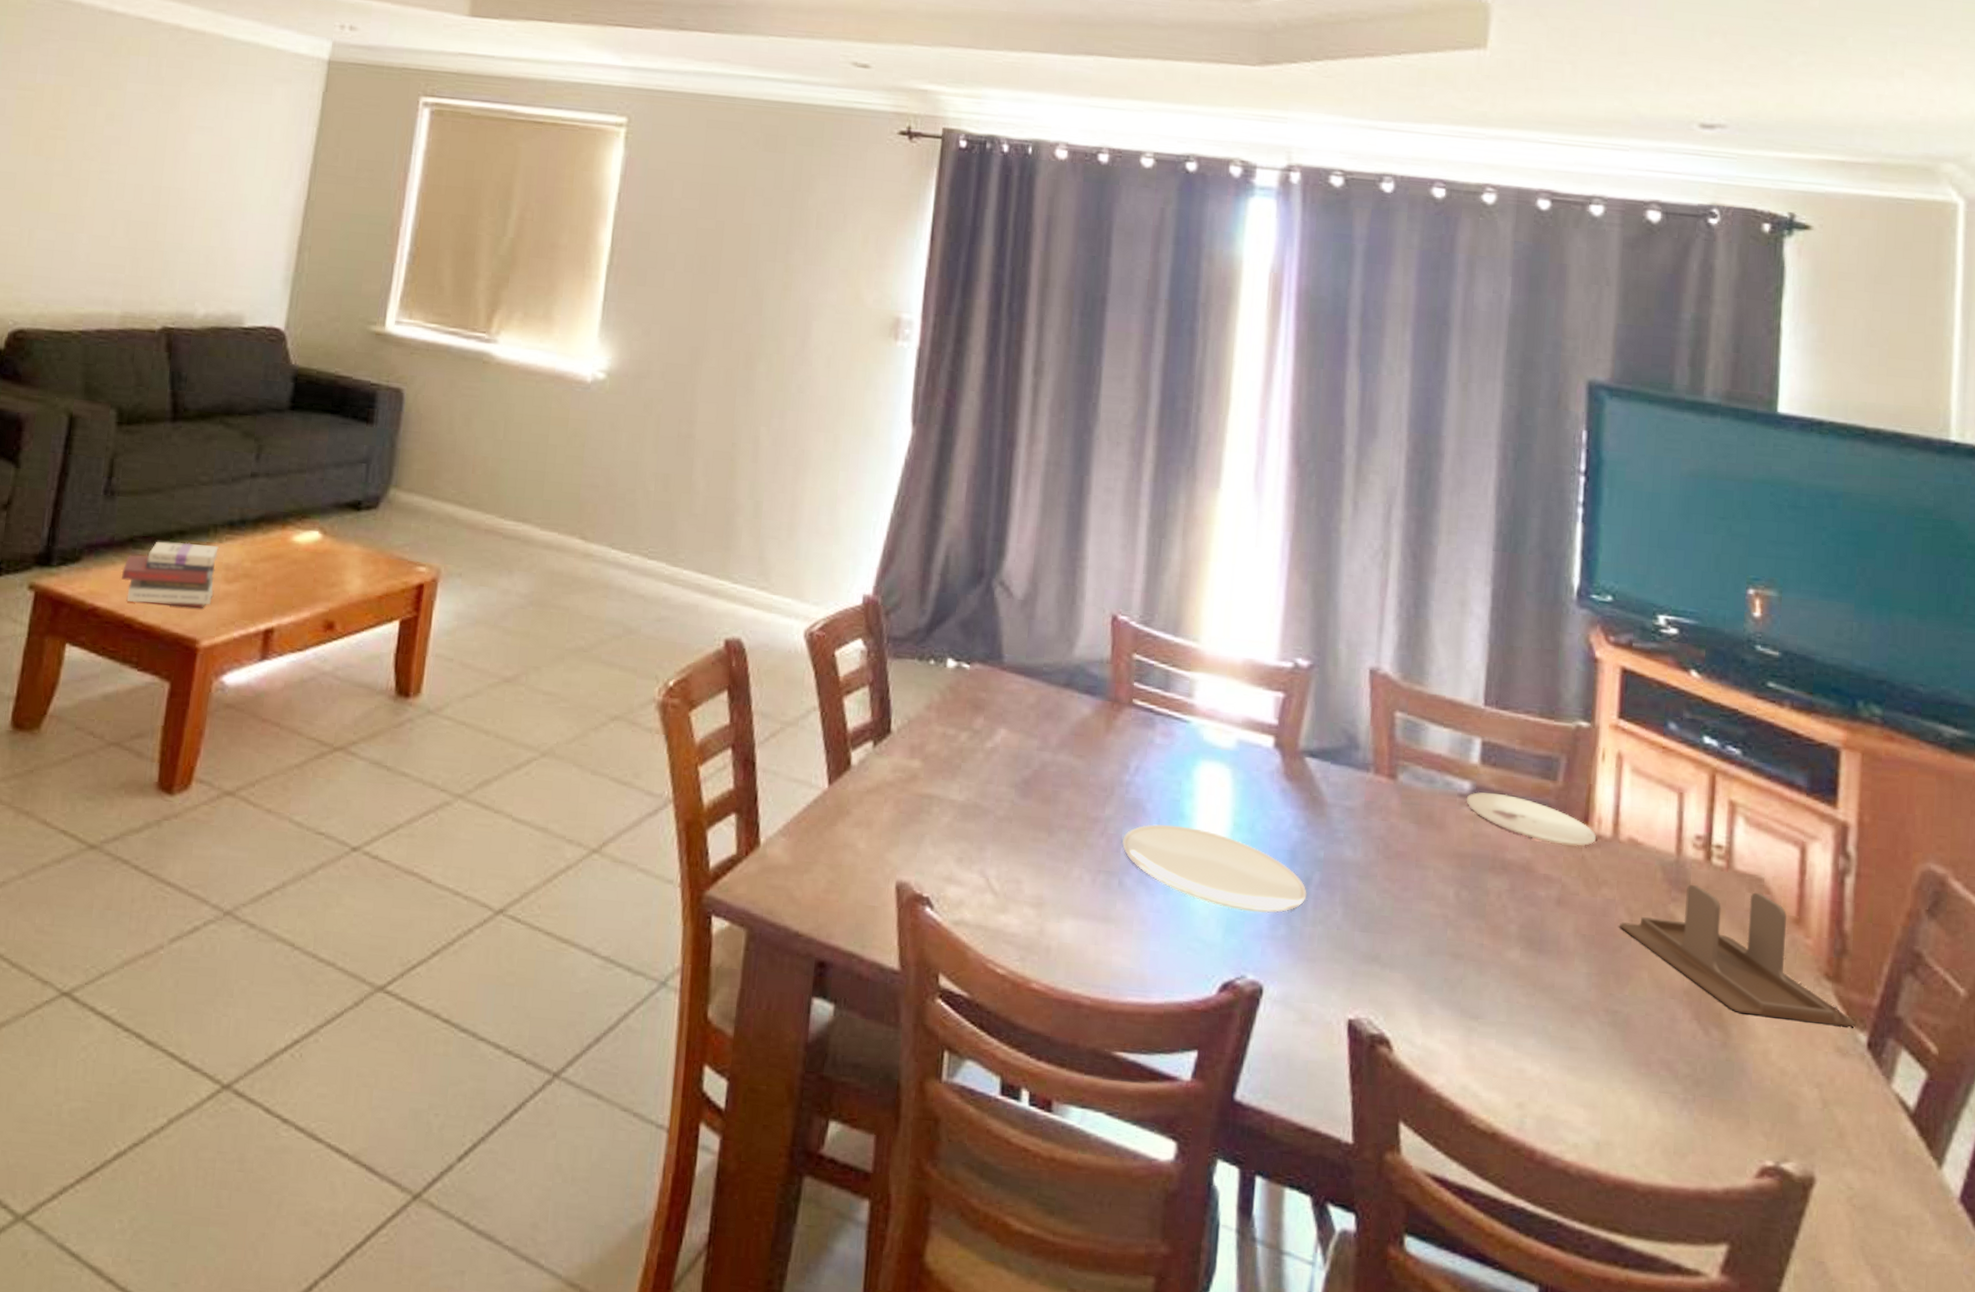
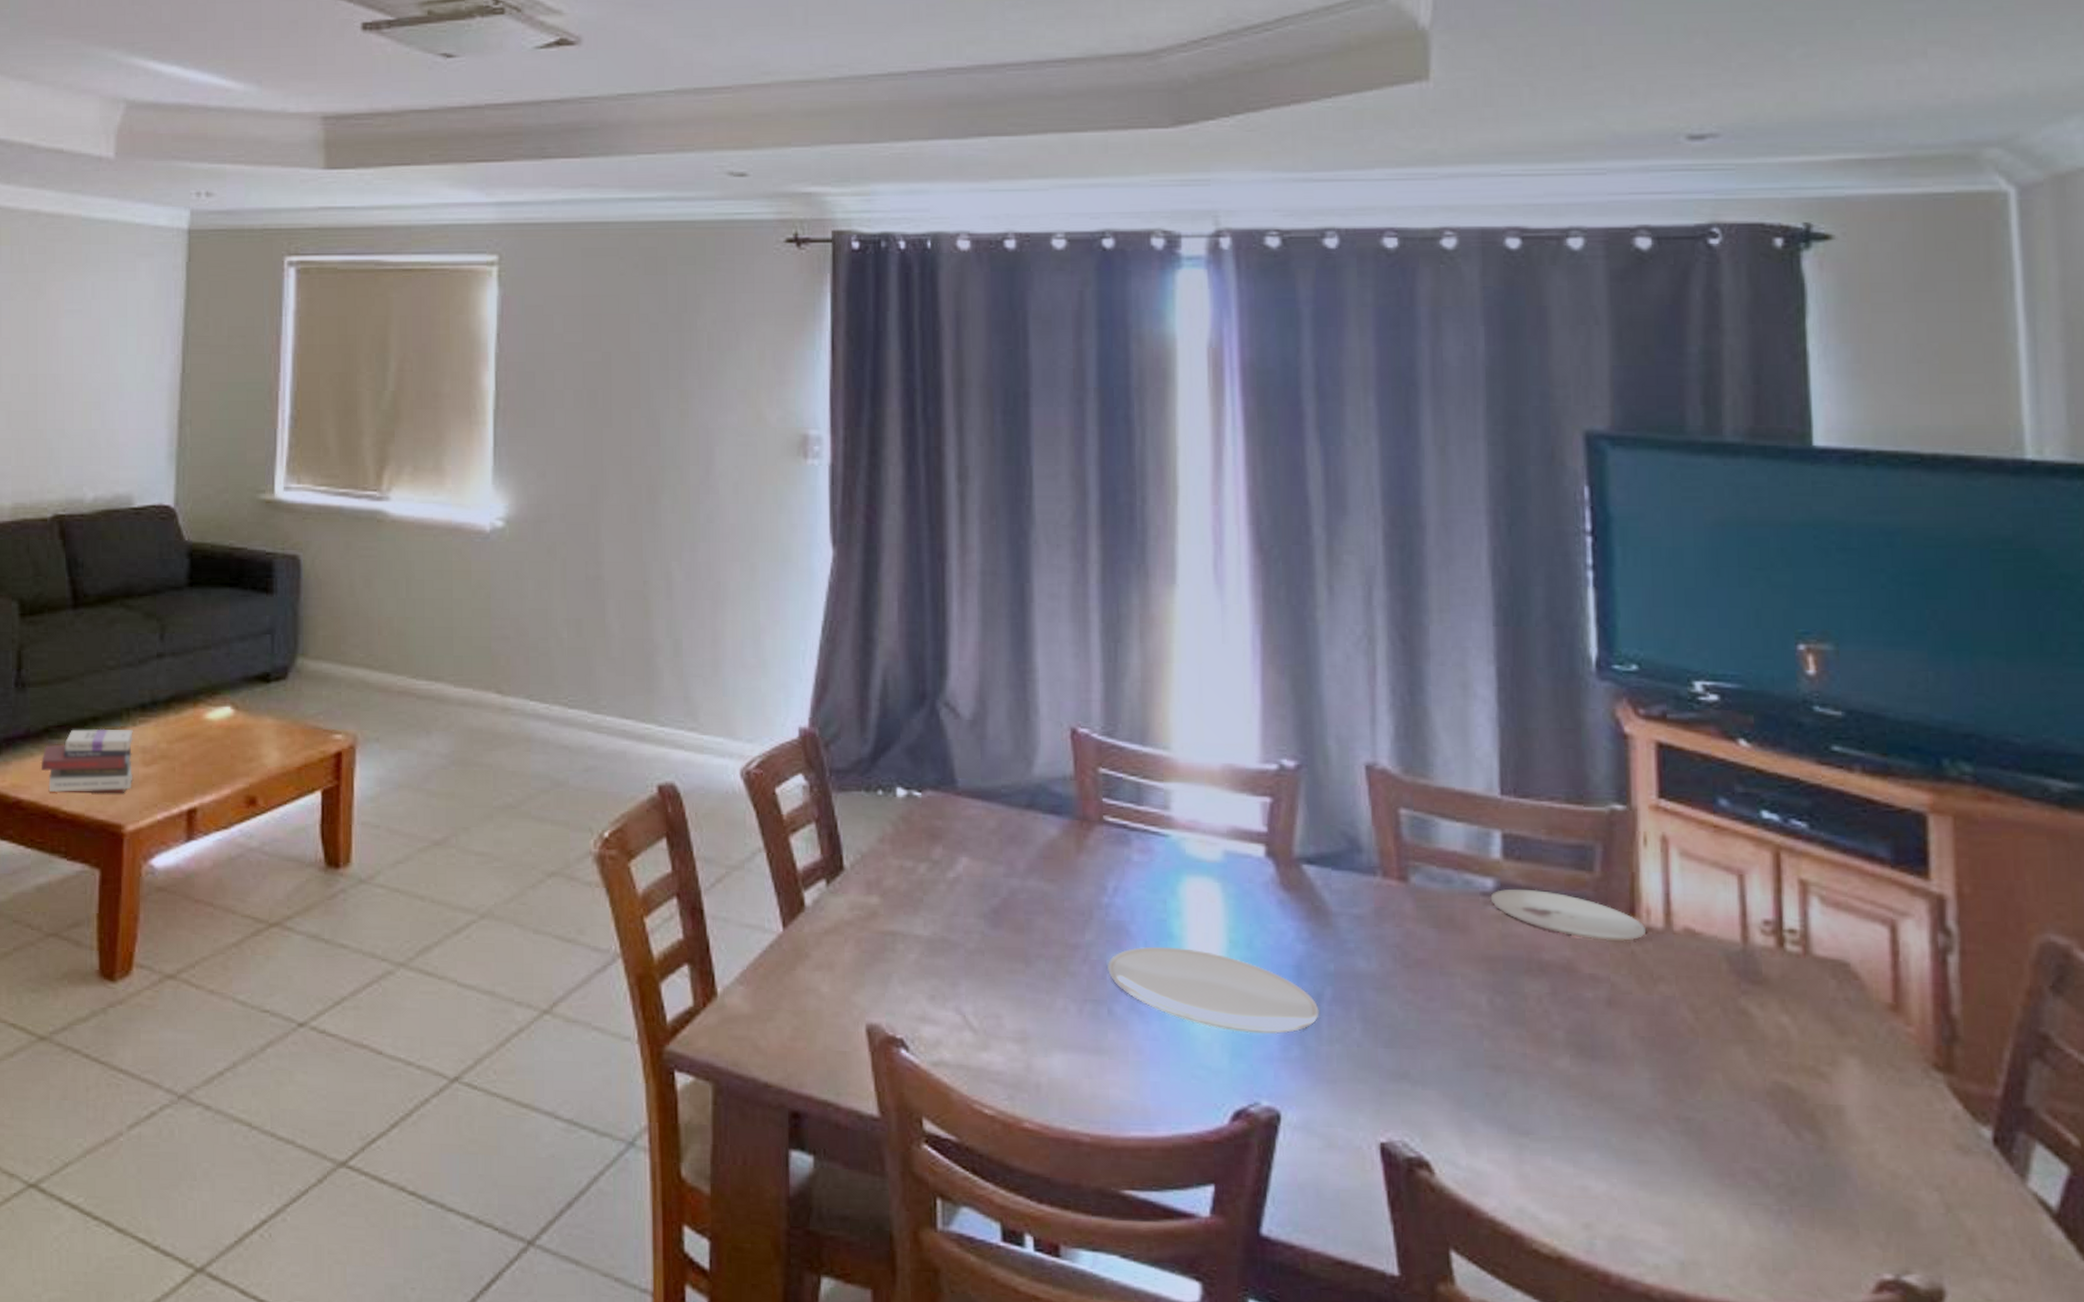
napkin holder: present [1620,885,1857,1027] -> none [1683,975,1978,1121]

